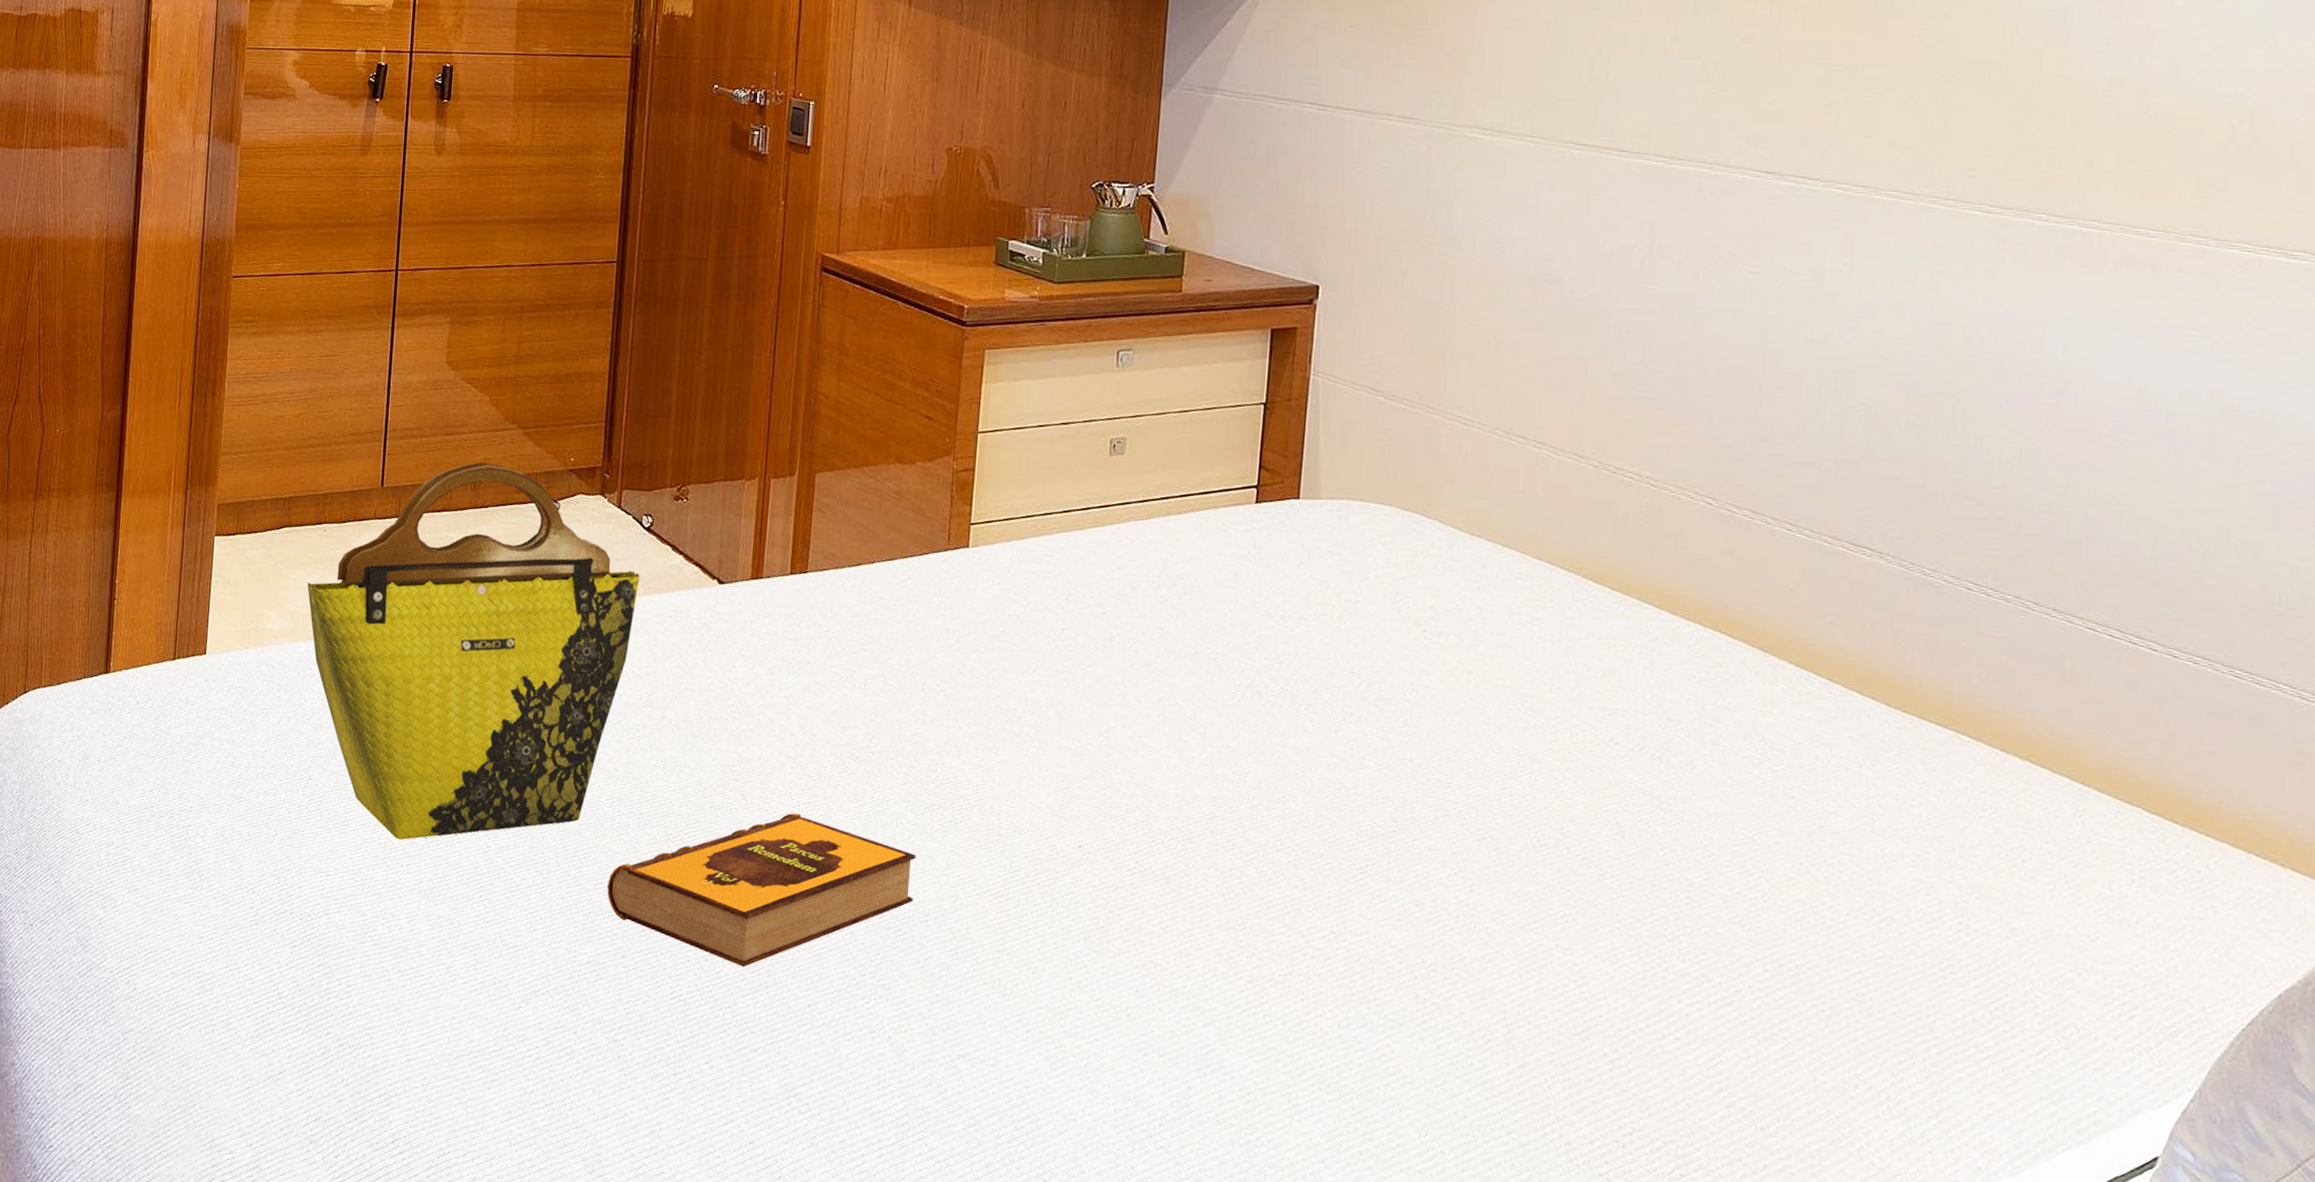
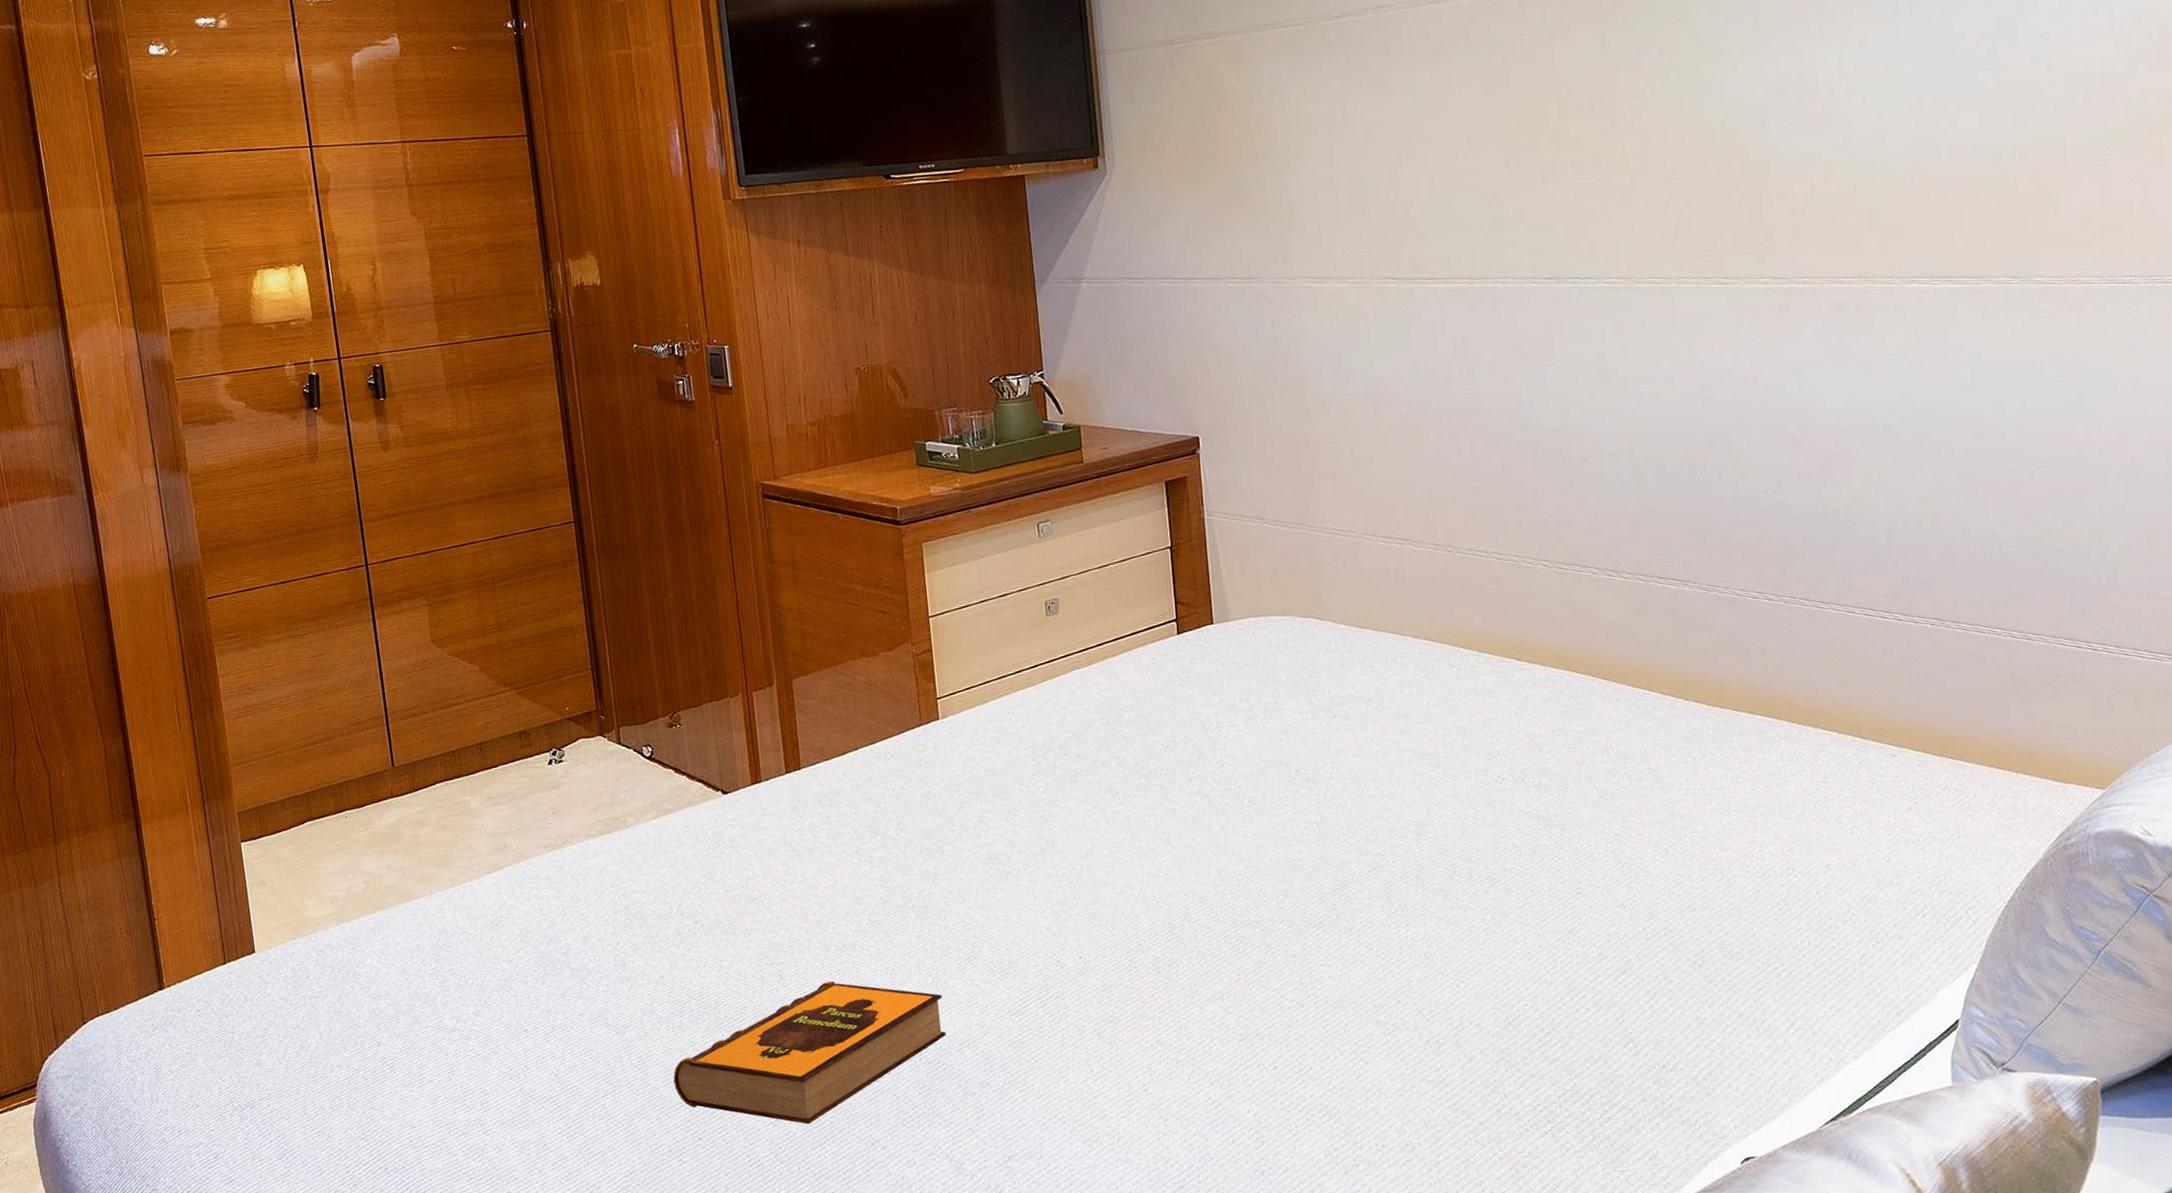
tote bag: present [307,461,640,840] -> none [339,726,653,1082]

